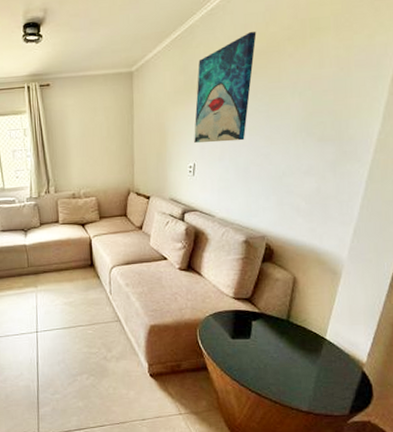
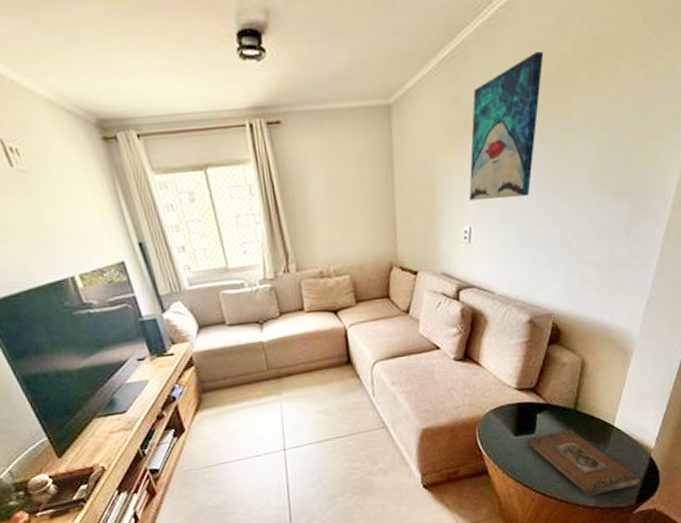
book: none [242,337,354,402] -> present [526,429,641,497]

